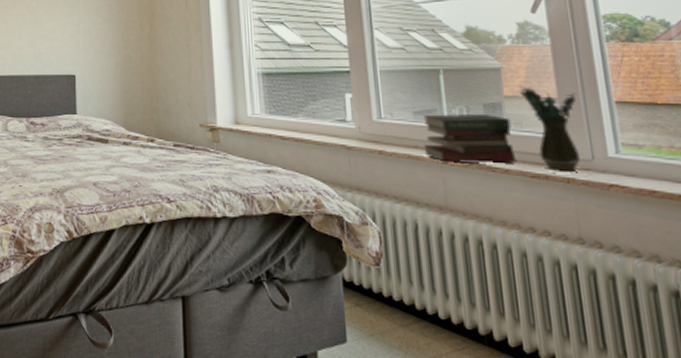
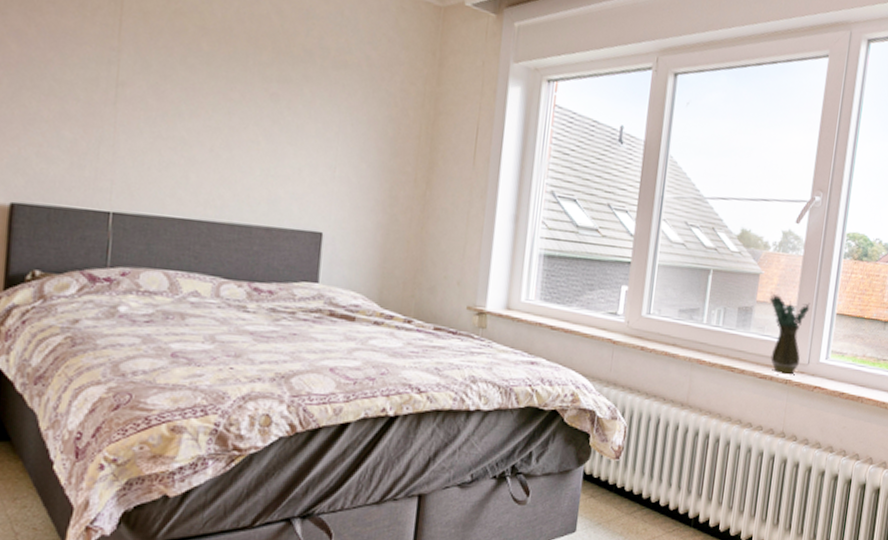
books: present [423,113,516,164] -> none [680,314,757,365]

